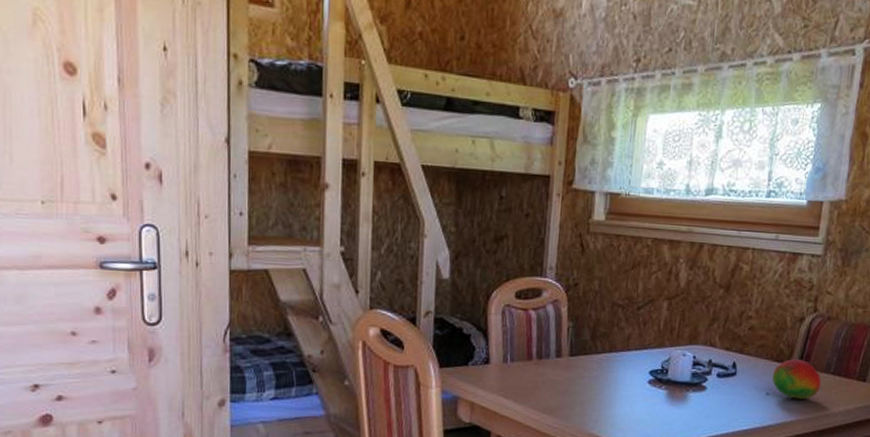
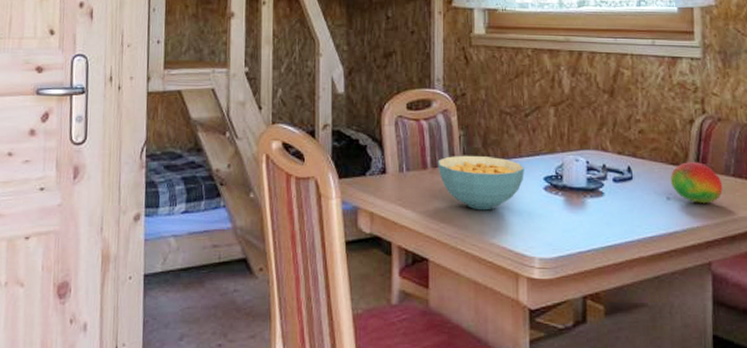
cereal bowl: none [543,347,631,402] -> present [437,155,524,211]

